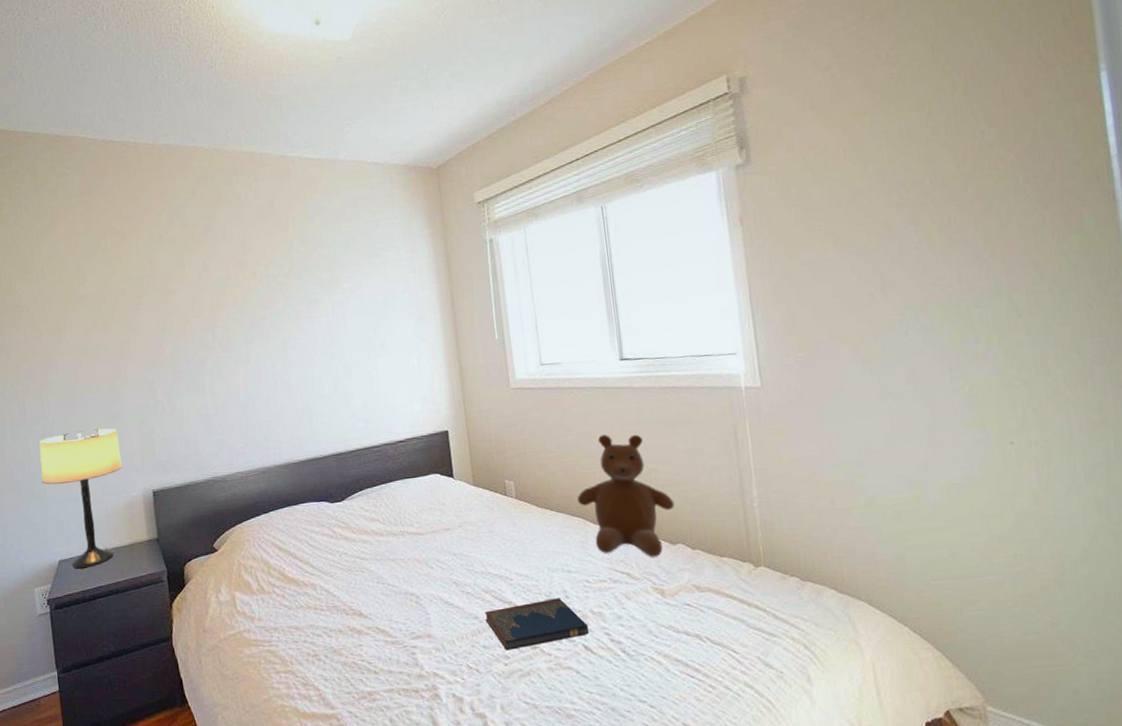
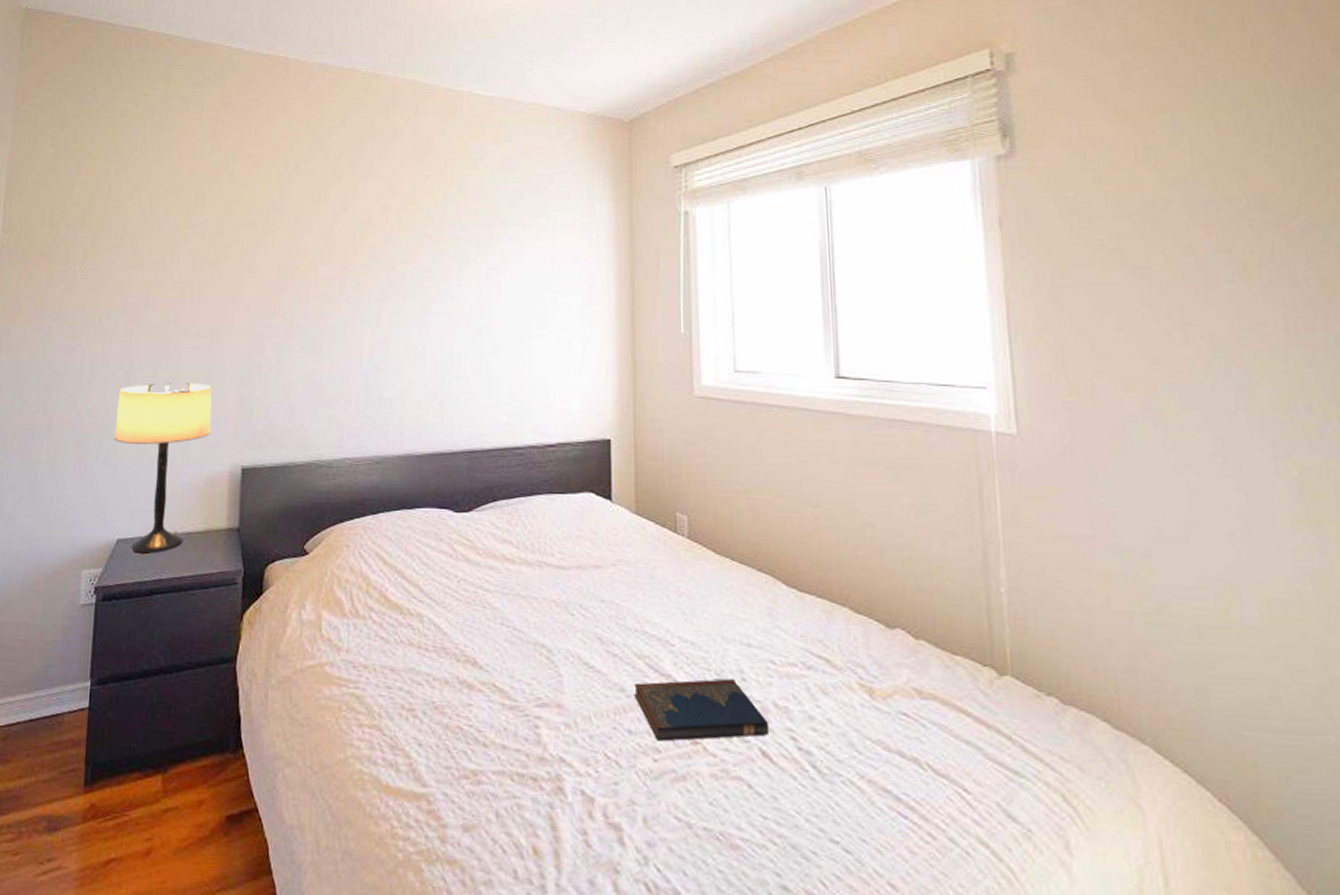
teddy bear: present [577,434,674,557] -> none [766,469,894,642]

